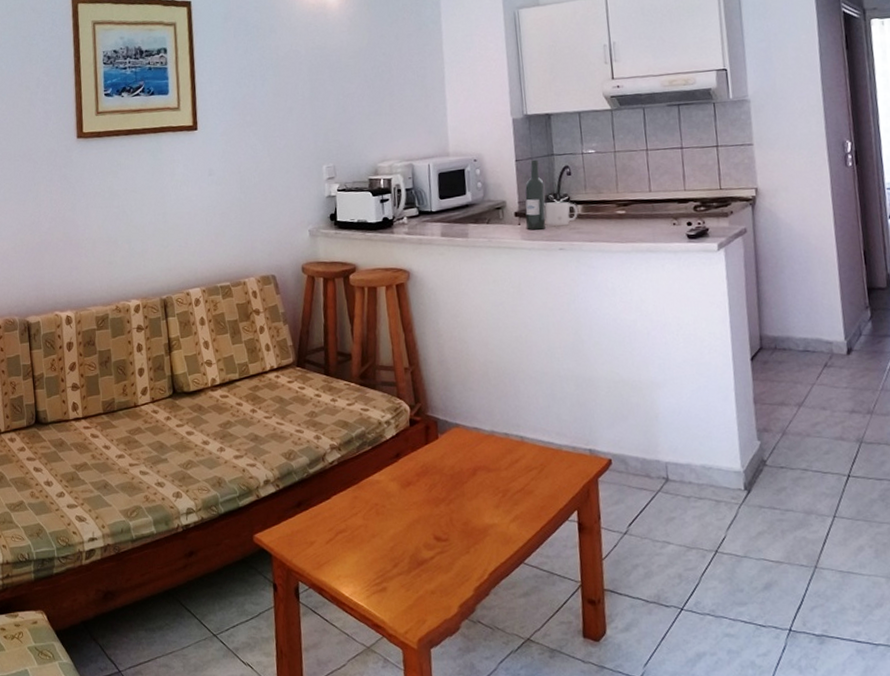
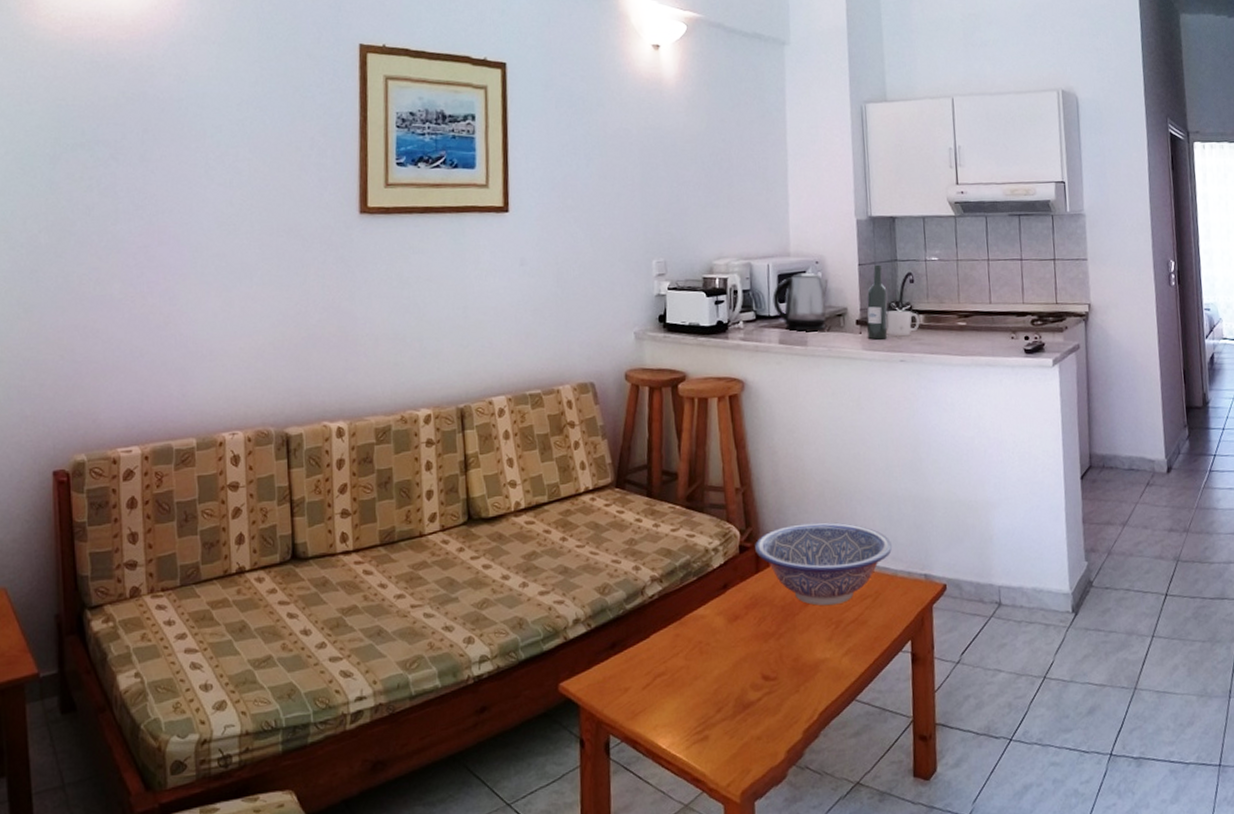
decorative bowl: none [423,399,557,476] -> present [754,522,893,606]
kettle: none [434,170,487,225] -> present [773,272,828,332]

